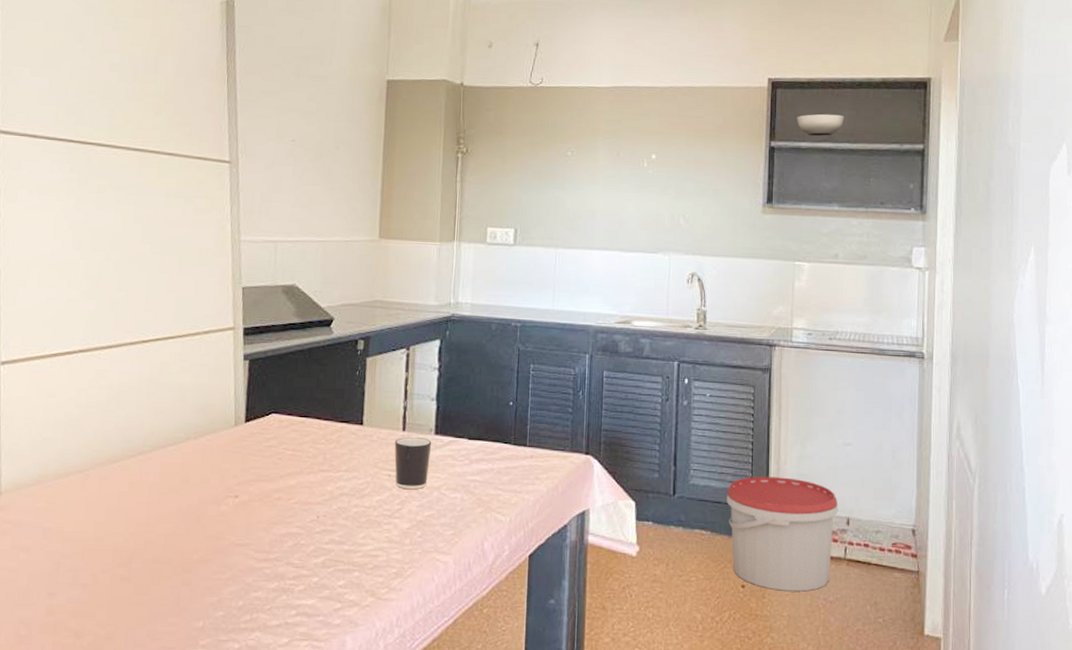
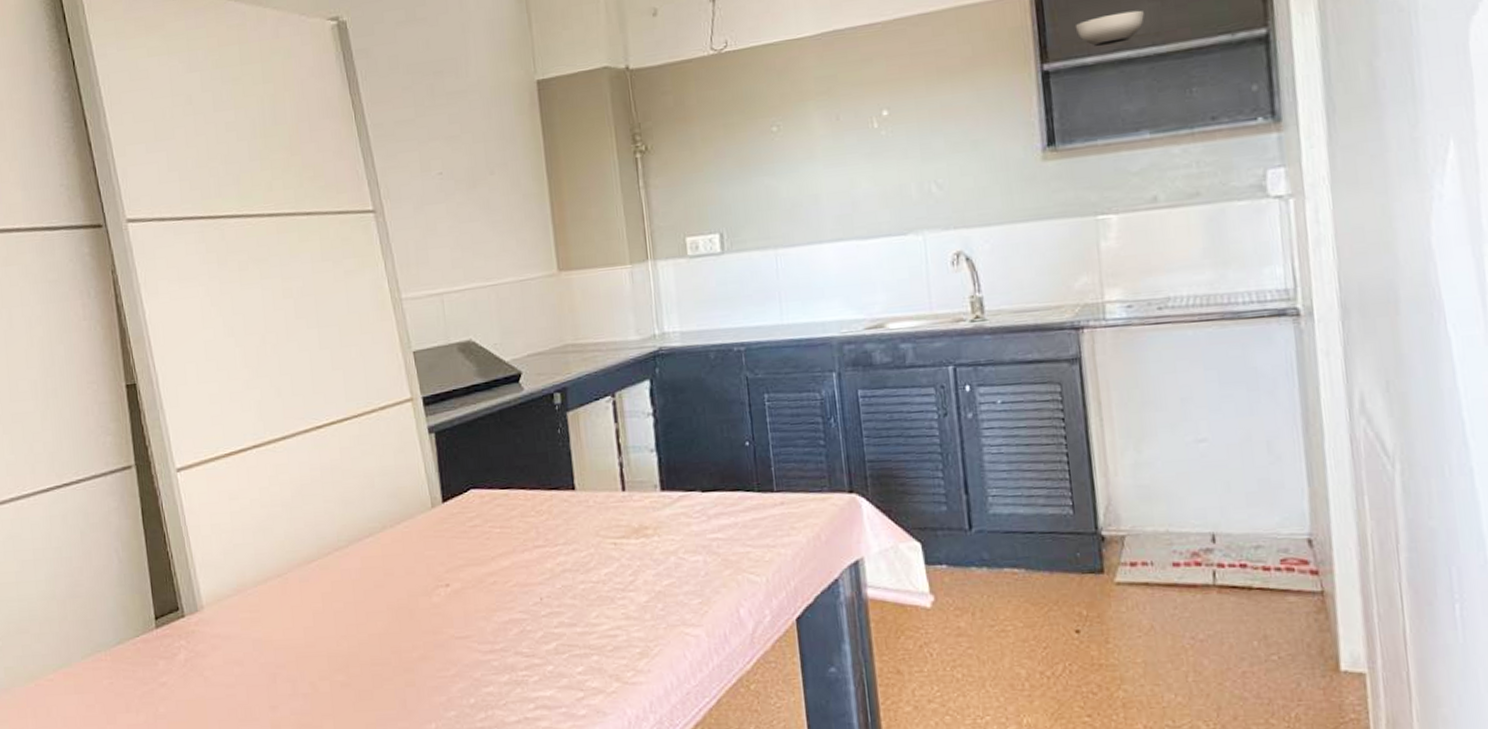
mug: present [394,437,432,490] -> none [614,496,661,558]
bucket: present [726,476,839,592] -> none [1040,492,1198,633]

